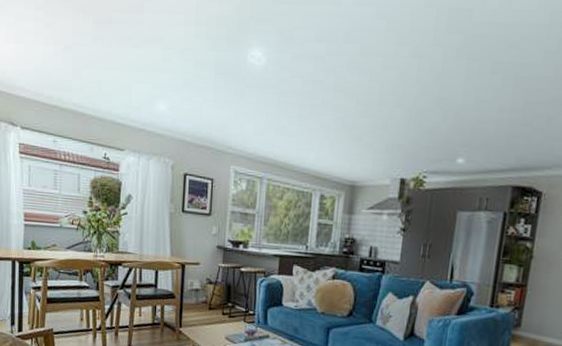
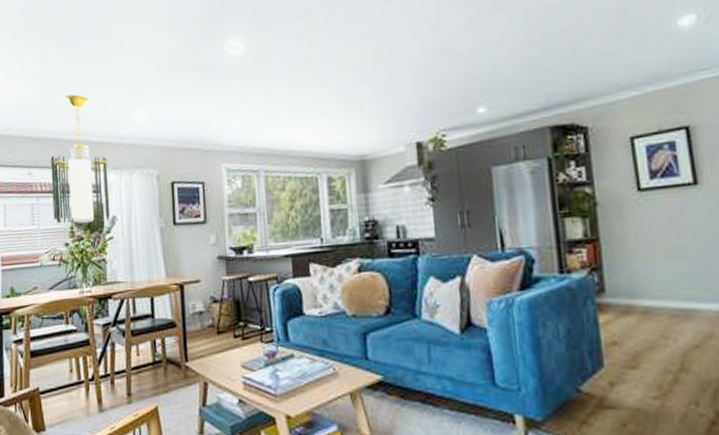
chandelier: none [74,72,129,199] -> present [49,94,110,224]

